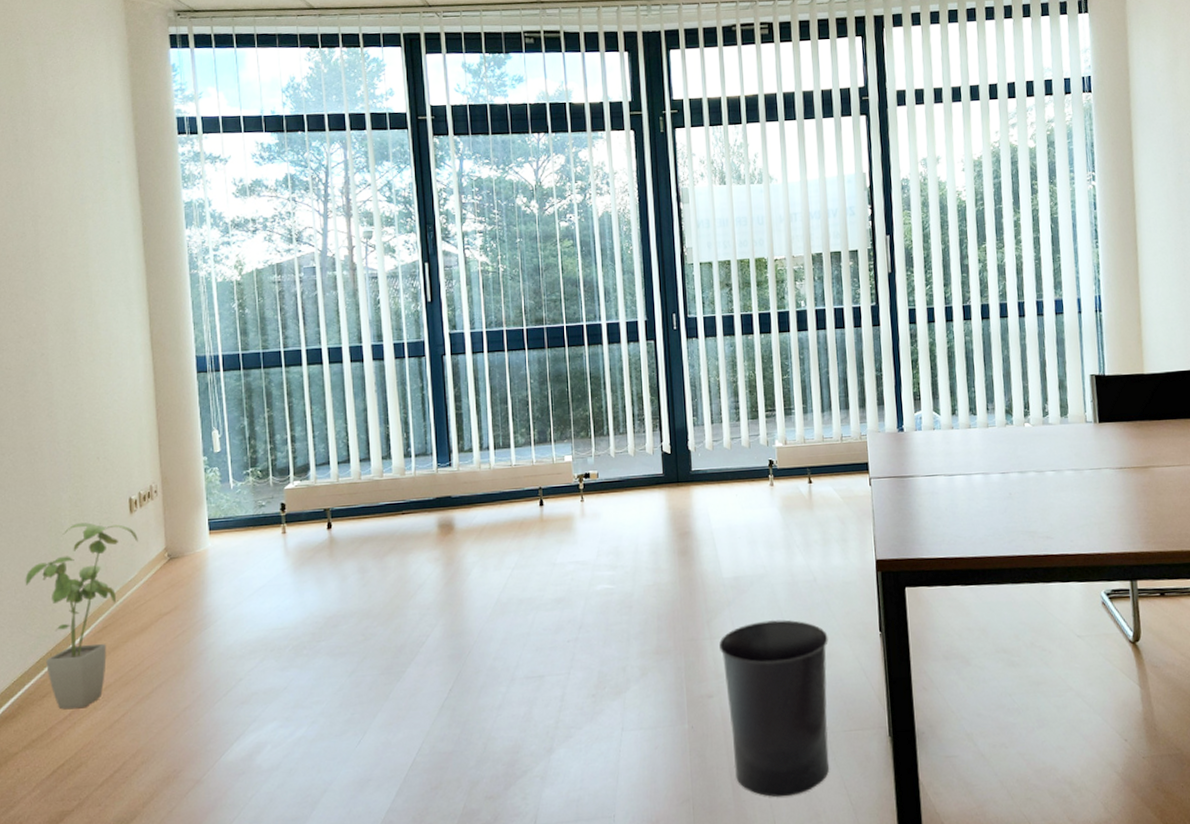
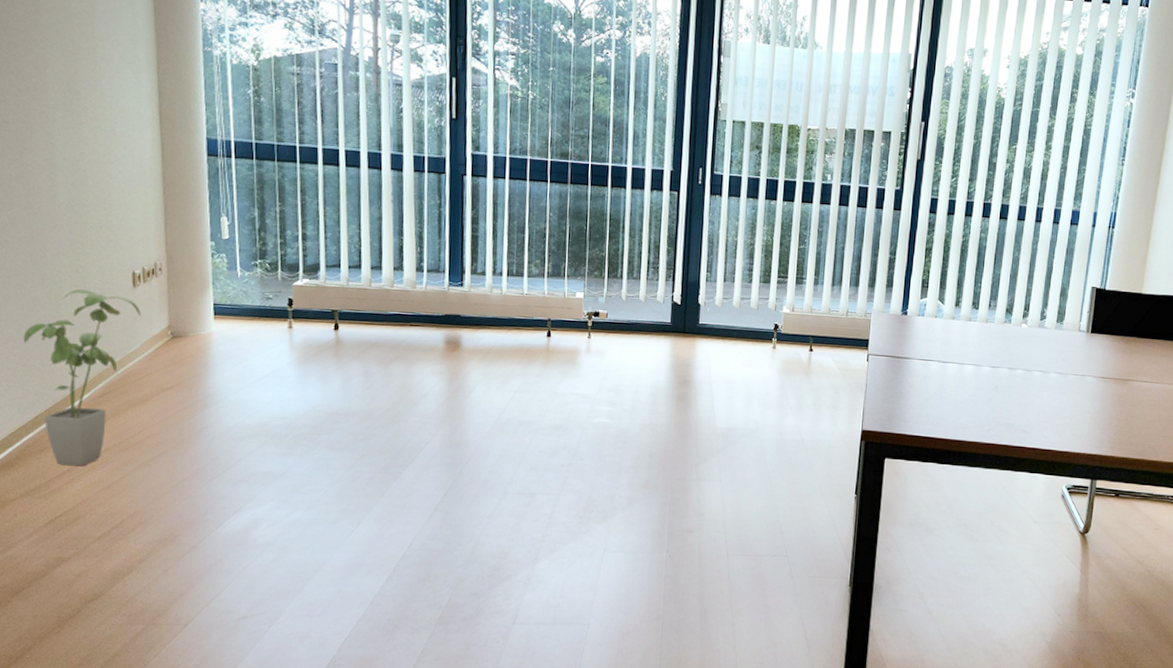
waste bin: present [719,619,830,797] -> none [704,471,807,626]

